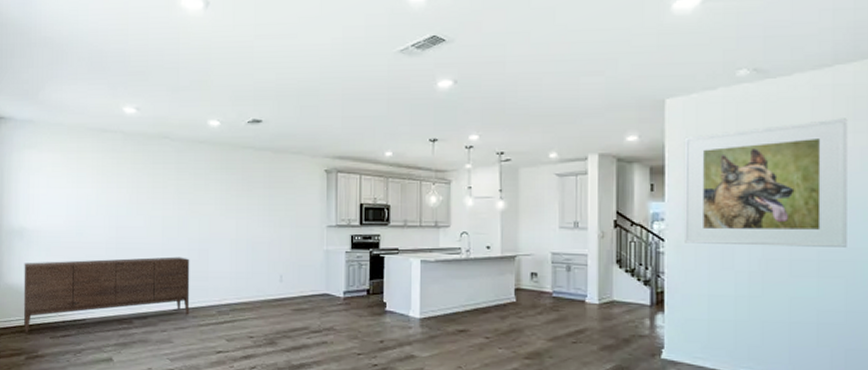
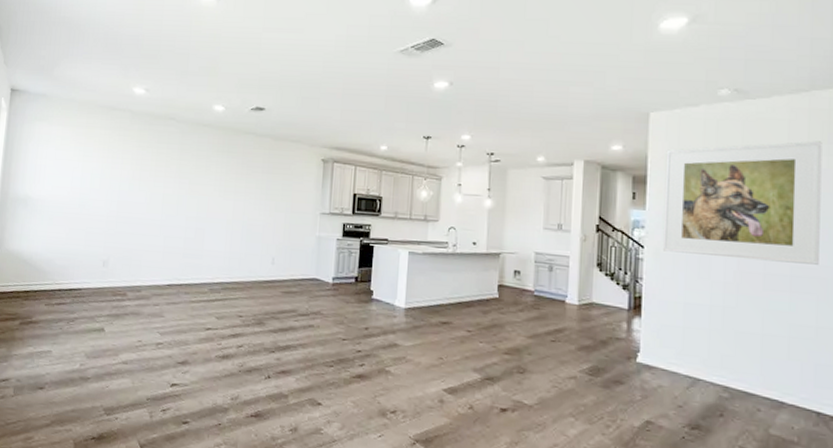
sideboard: present [23,256,190,334] -> none [21,230,187,299]

